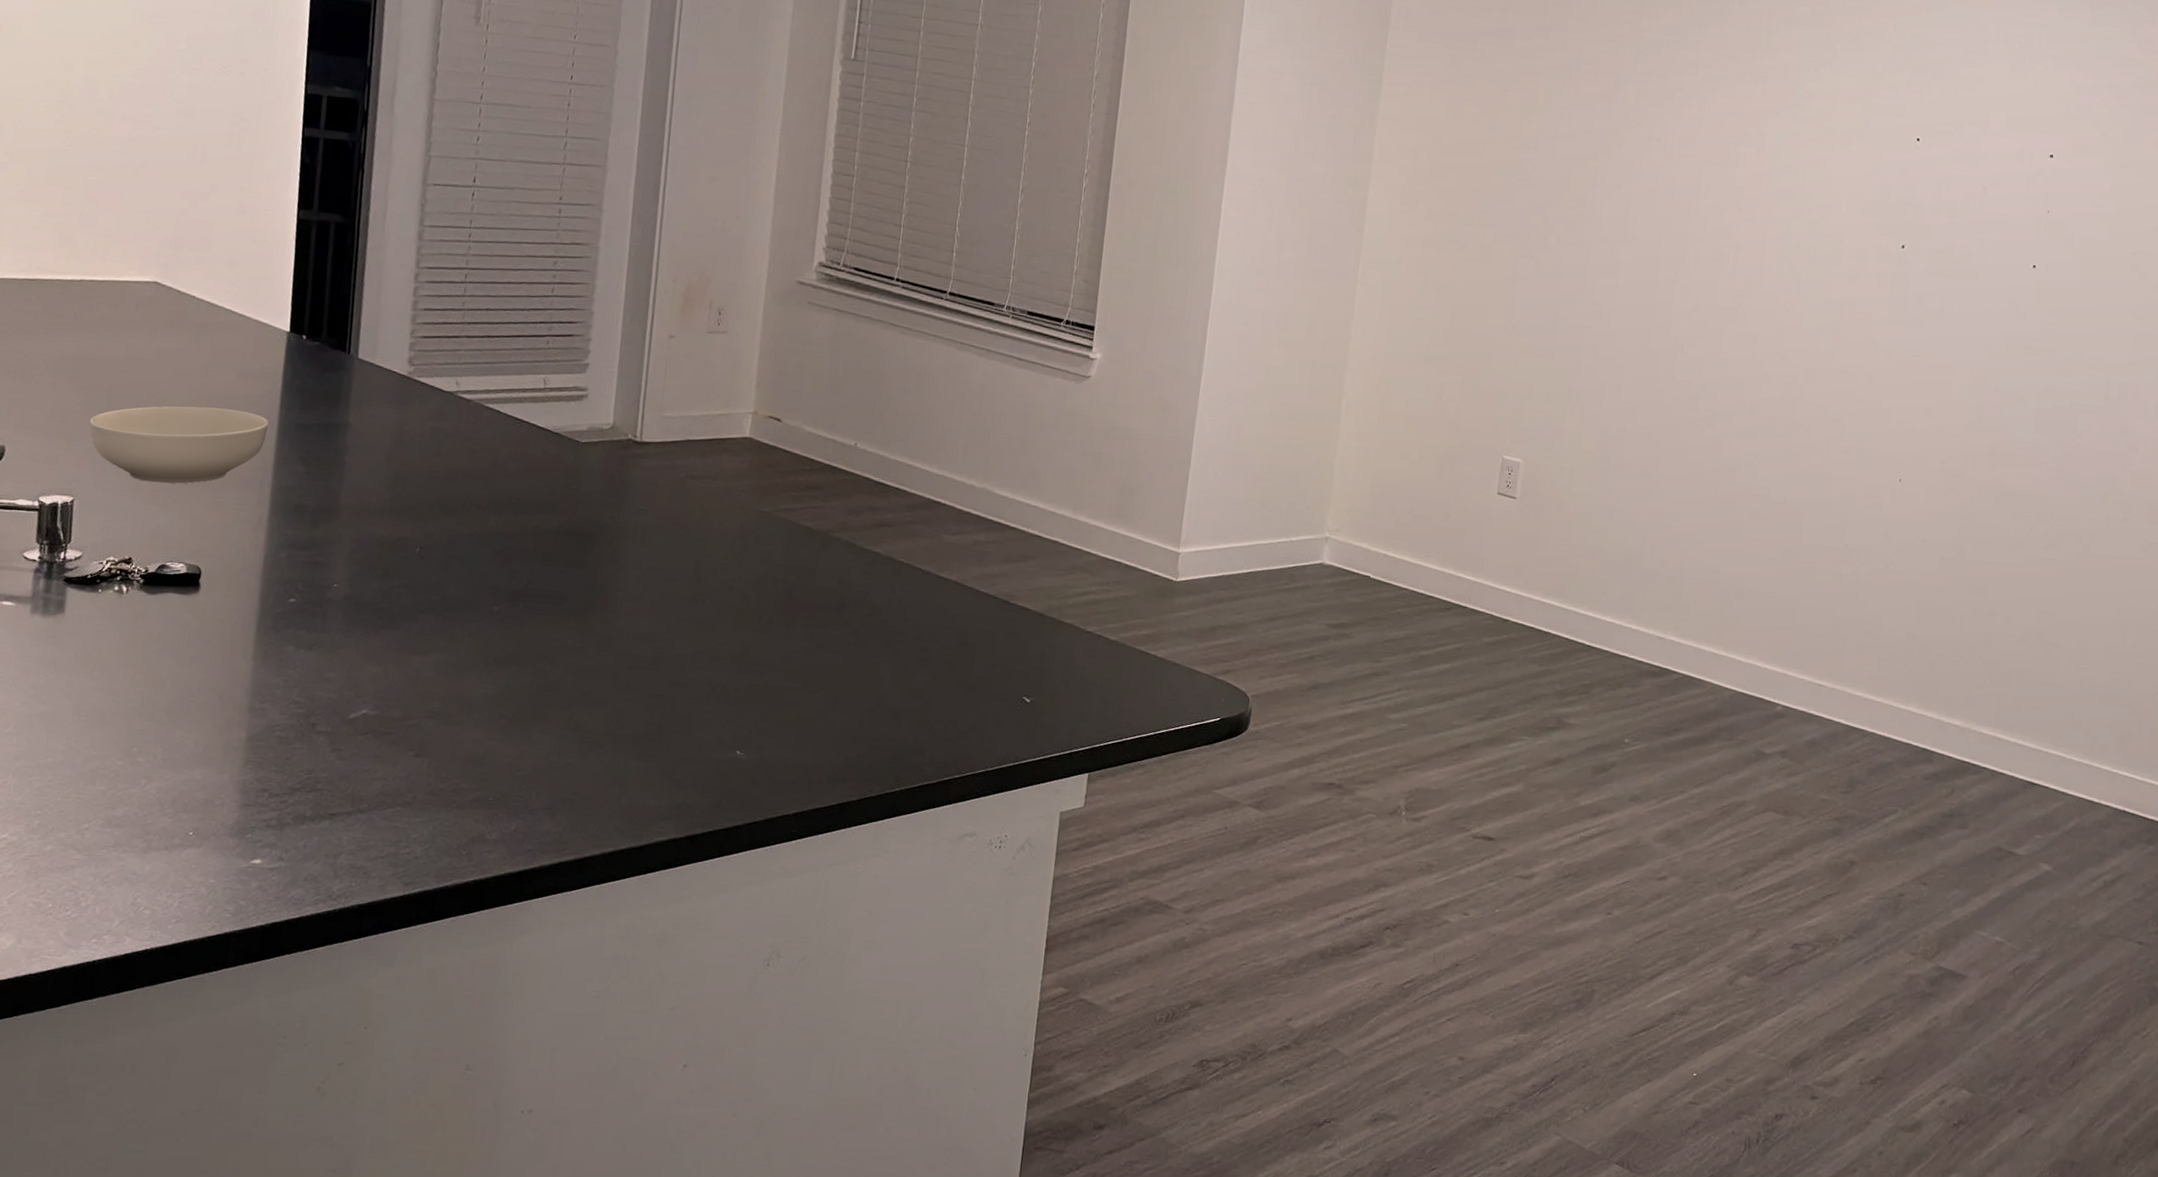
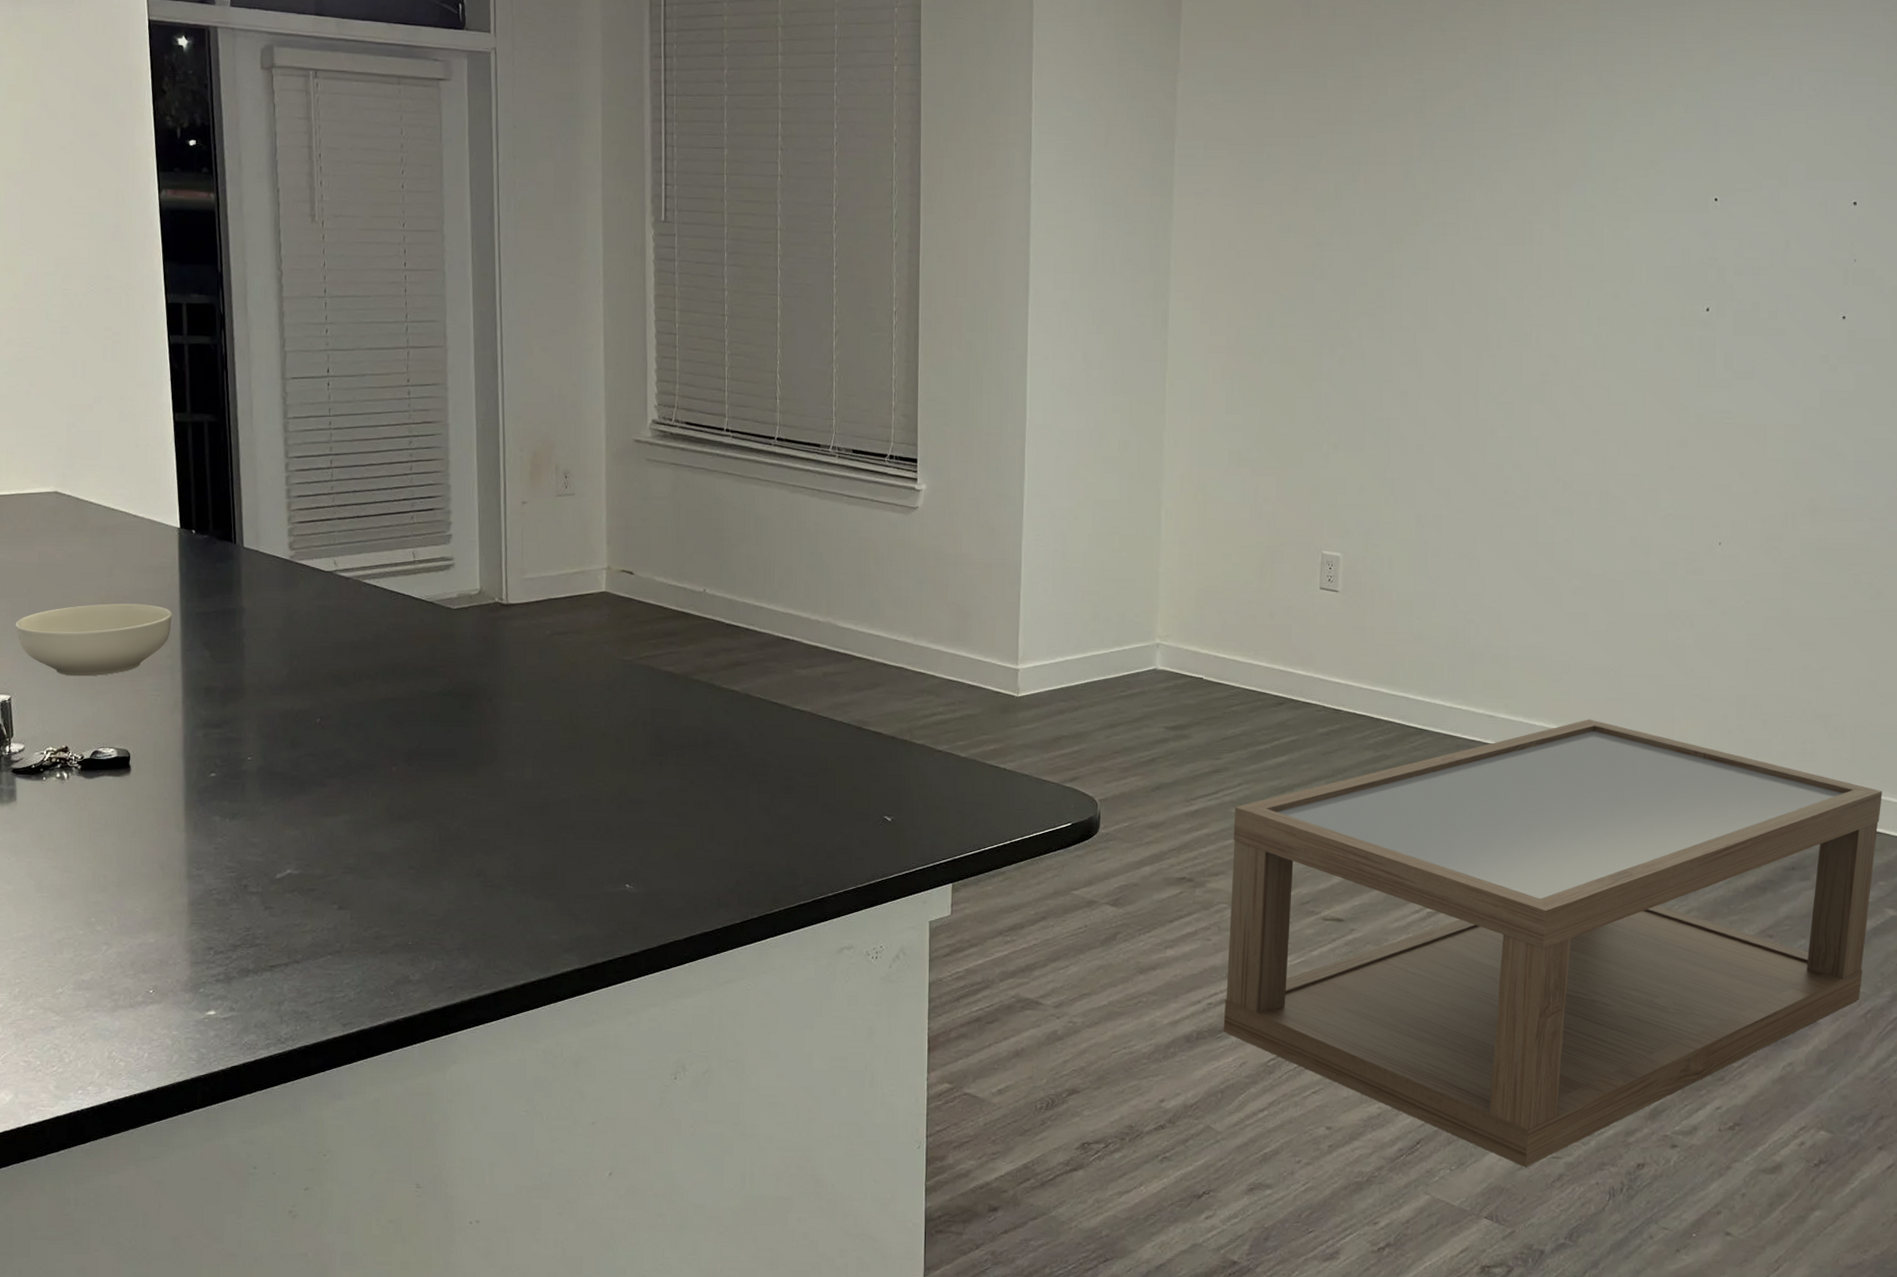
coffee table: none [1360,648,2044,1111] -> present [1223,719,1882,1167]

